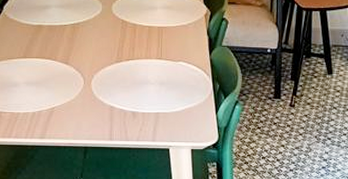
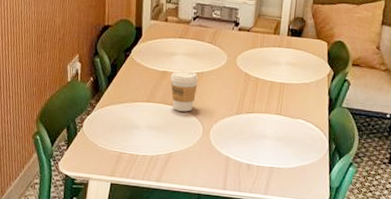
coffee cup: none [45,22,75,64] -> present [170,70,199,112]

